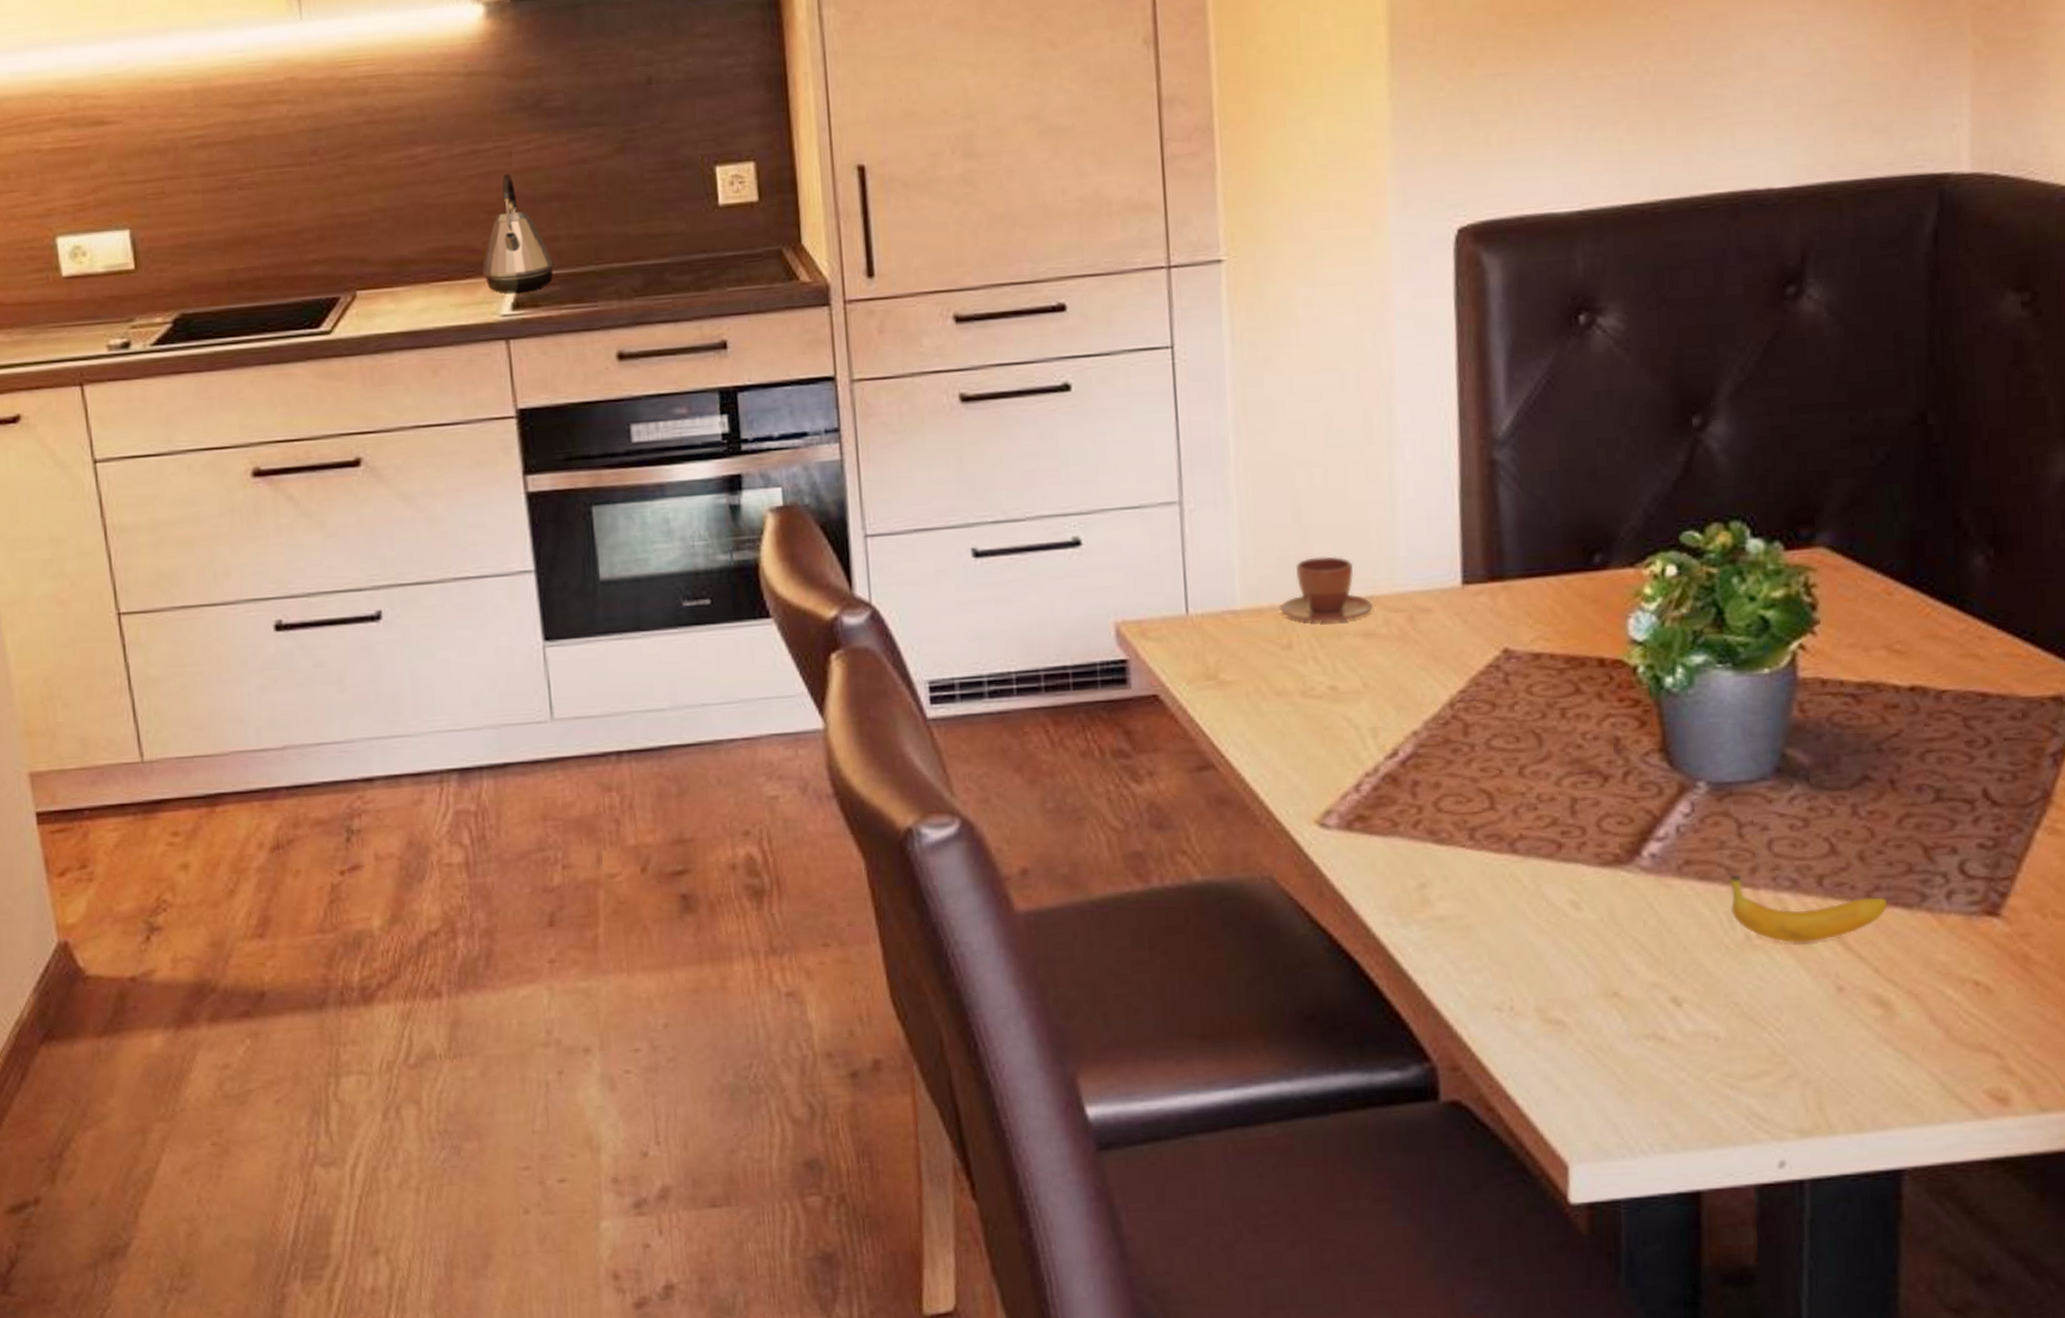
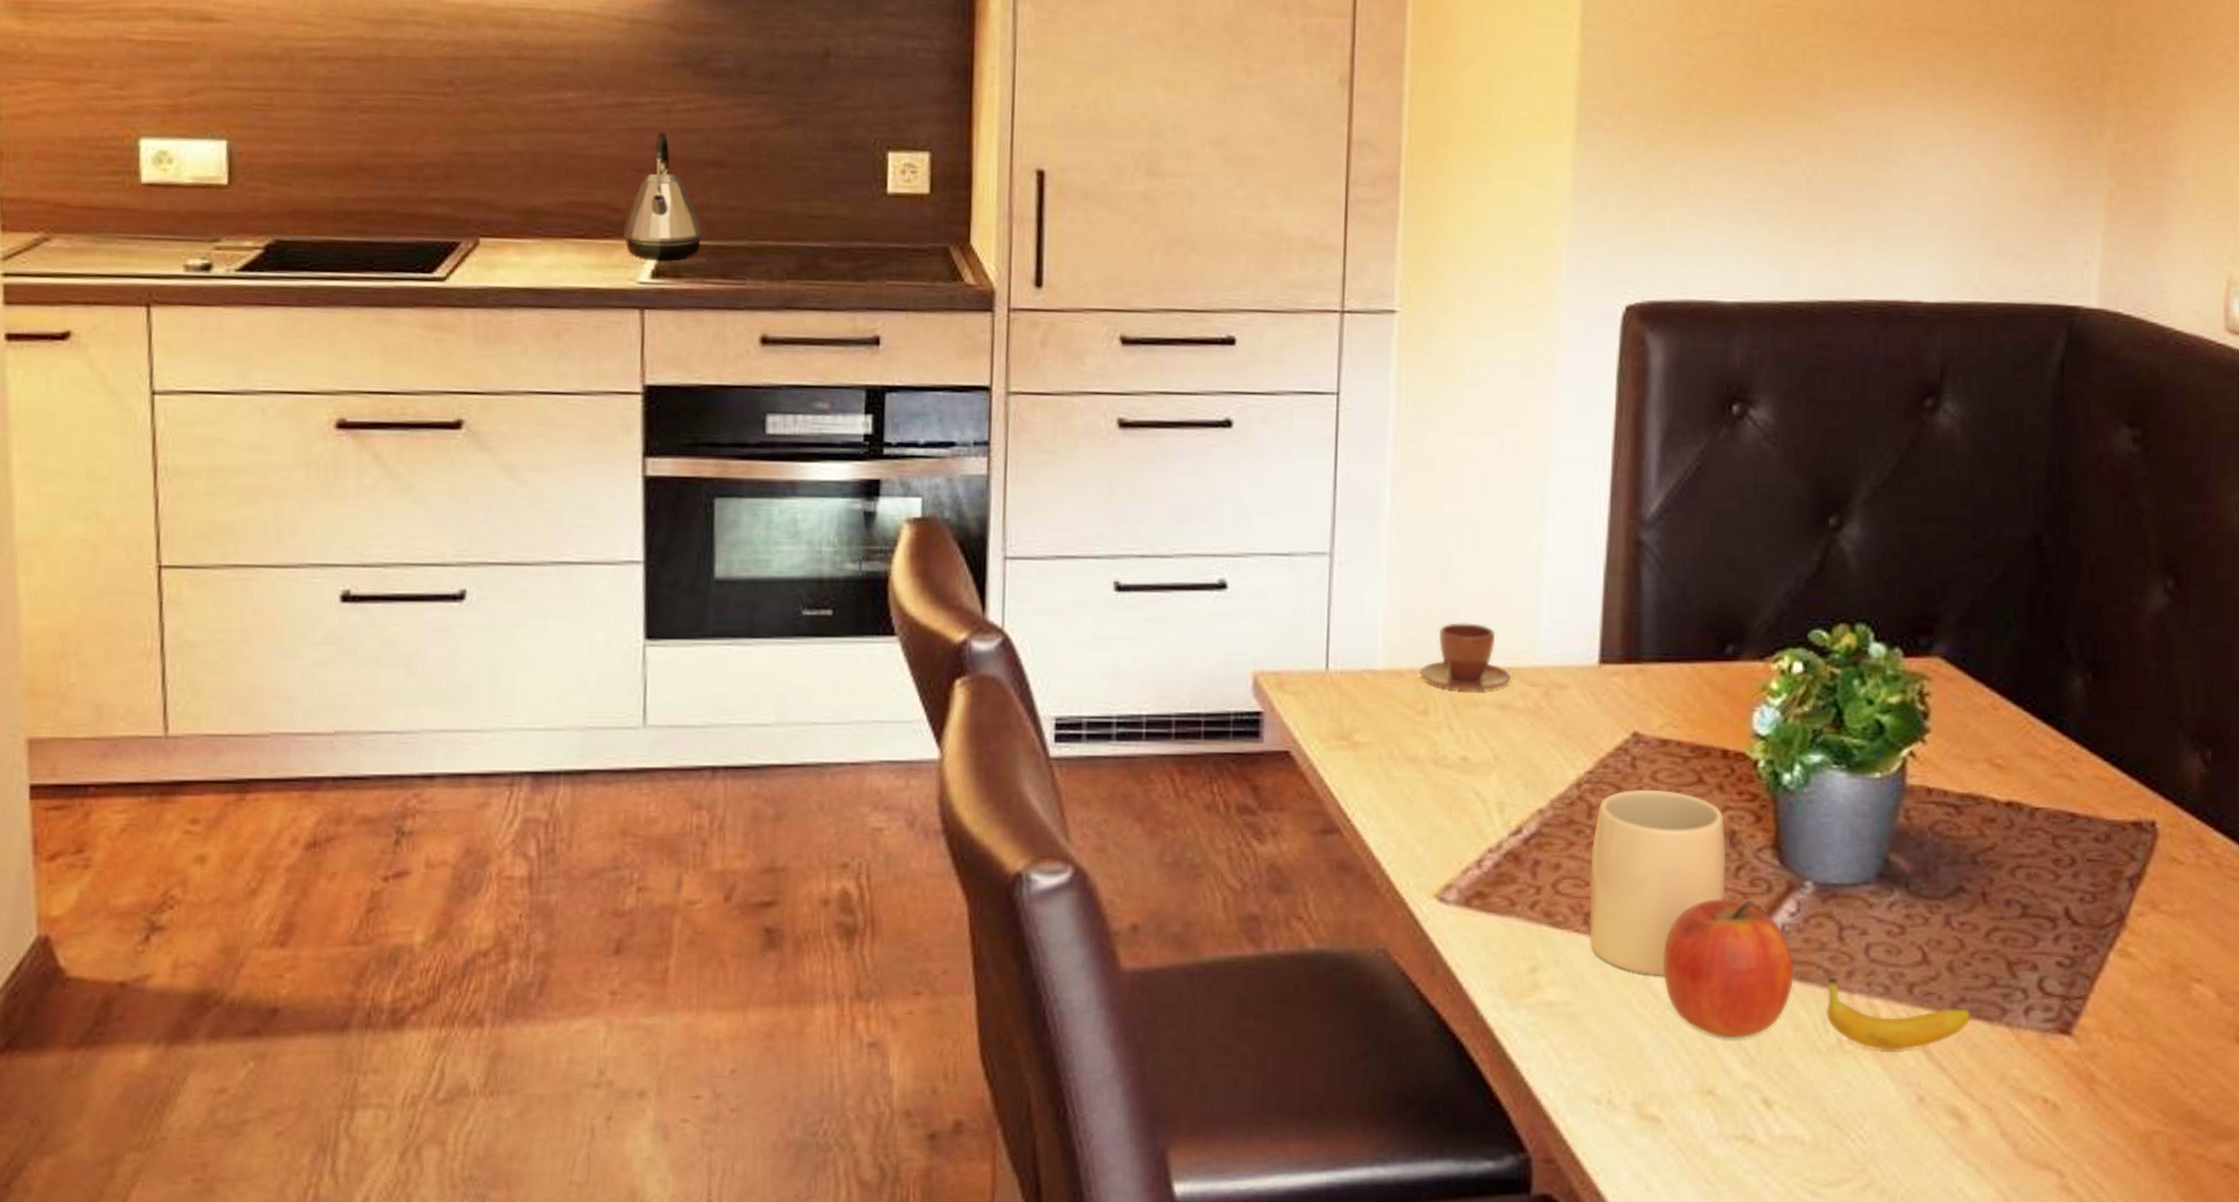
mug: none [1470,702,1614,885] -> present [1589,789,1727,977]
fruit: none [1554,804,1694,941] -> present [1663,899,1794,1039]

